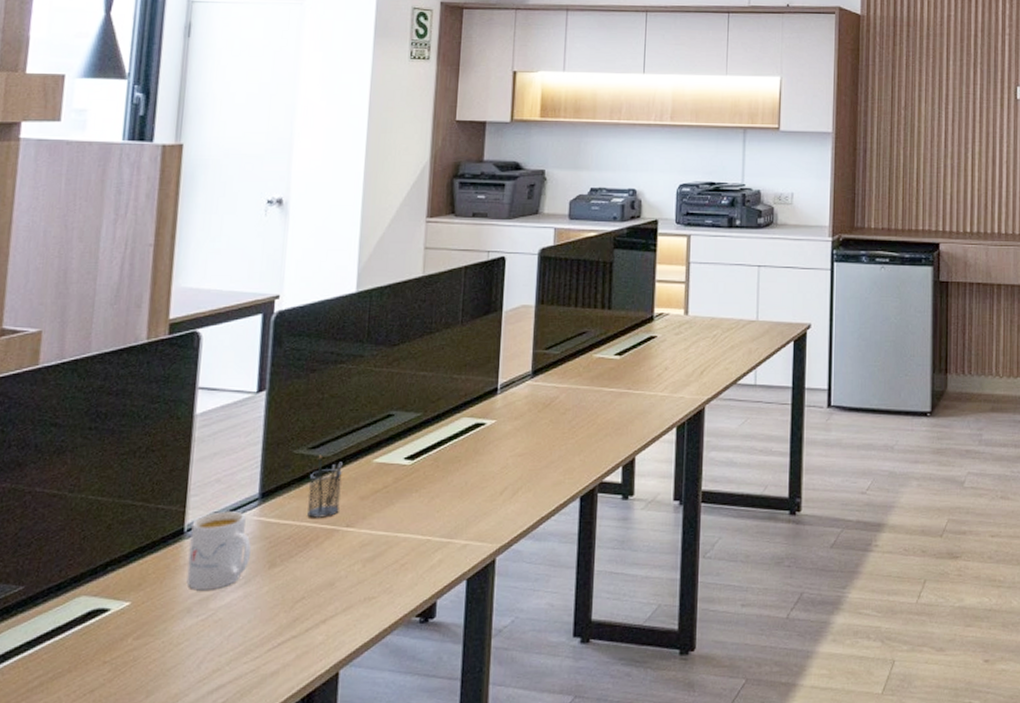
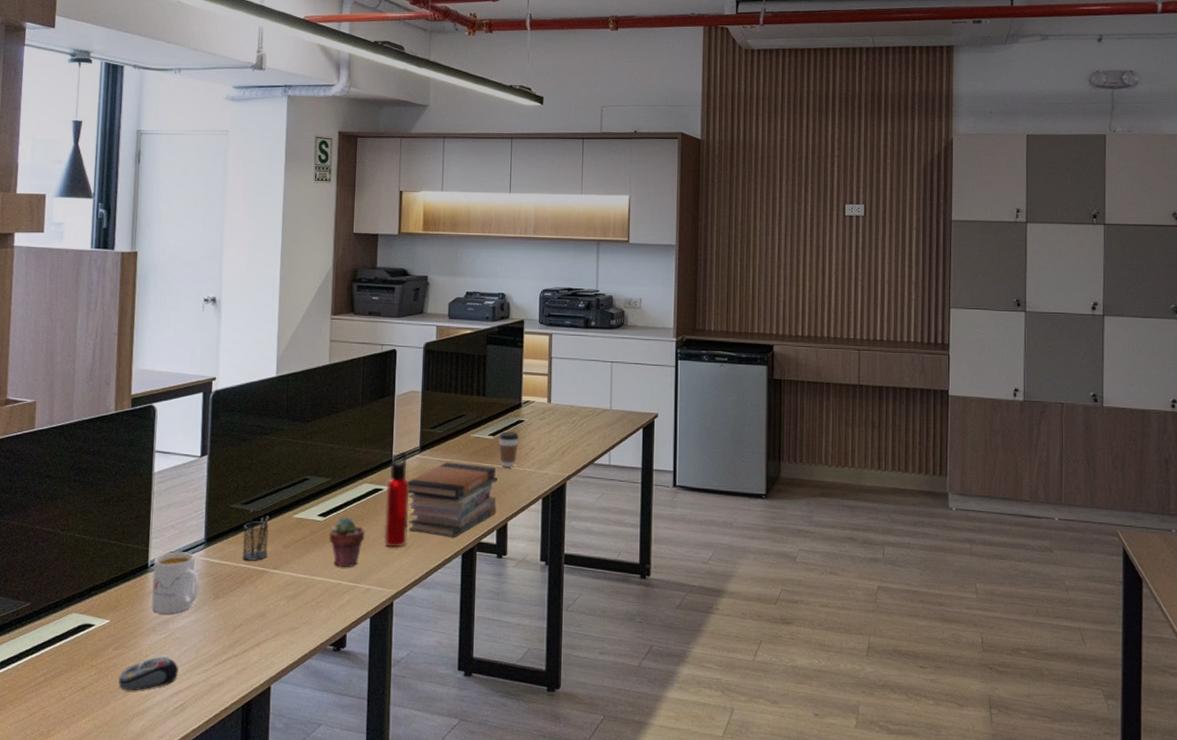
computer mouse: none [139,644,220,691] -> present [118,656,178,691]
potted succulent: none [417,458,463,520] -> present [329,516,365,567]
water bottle: none [485,376,518,493] -> present [383,450,410,548]
book stack: none [515,388,625,479] -> present [407,462,499,538]
coffee cup: none [626,350,650,391] -> present [498,431,519,467]

